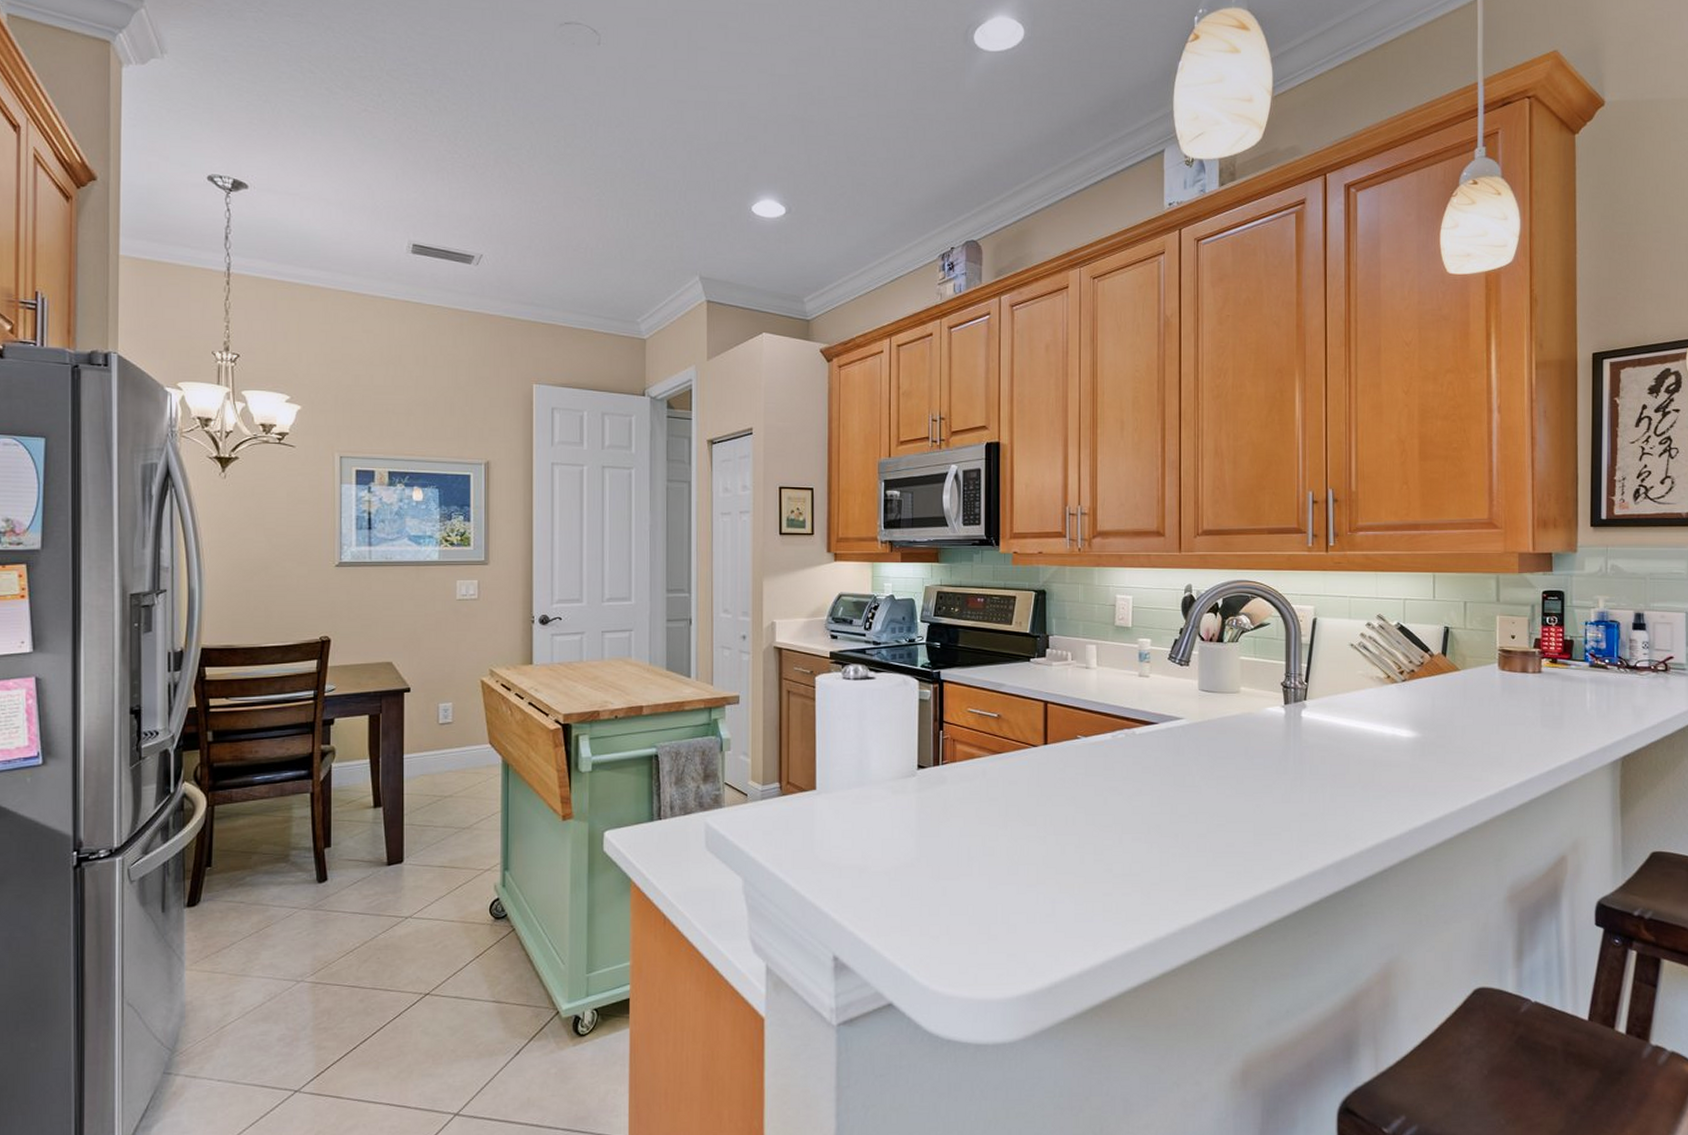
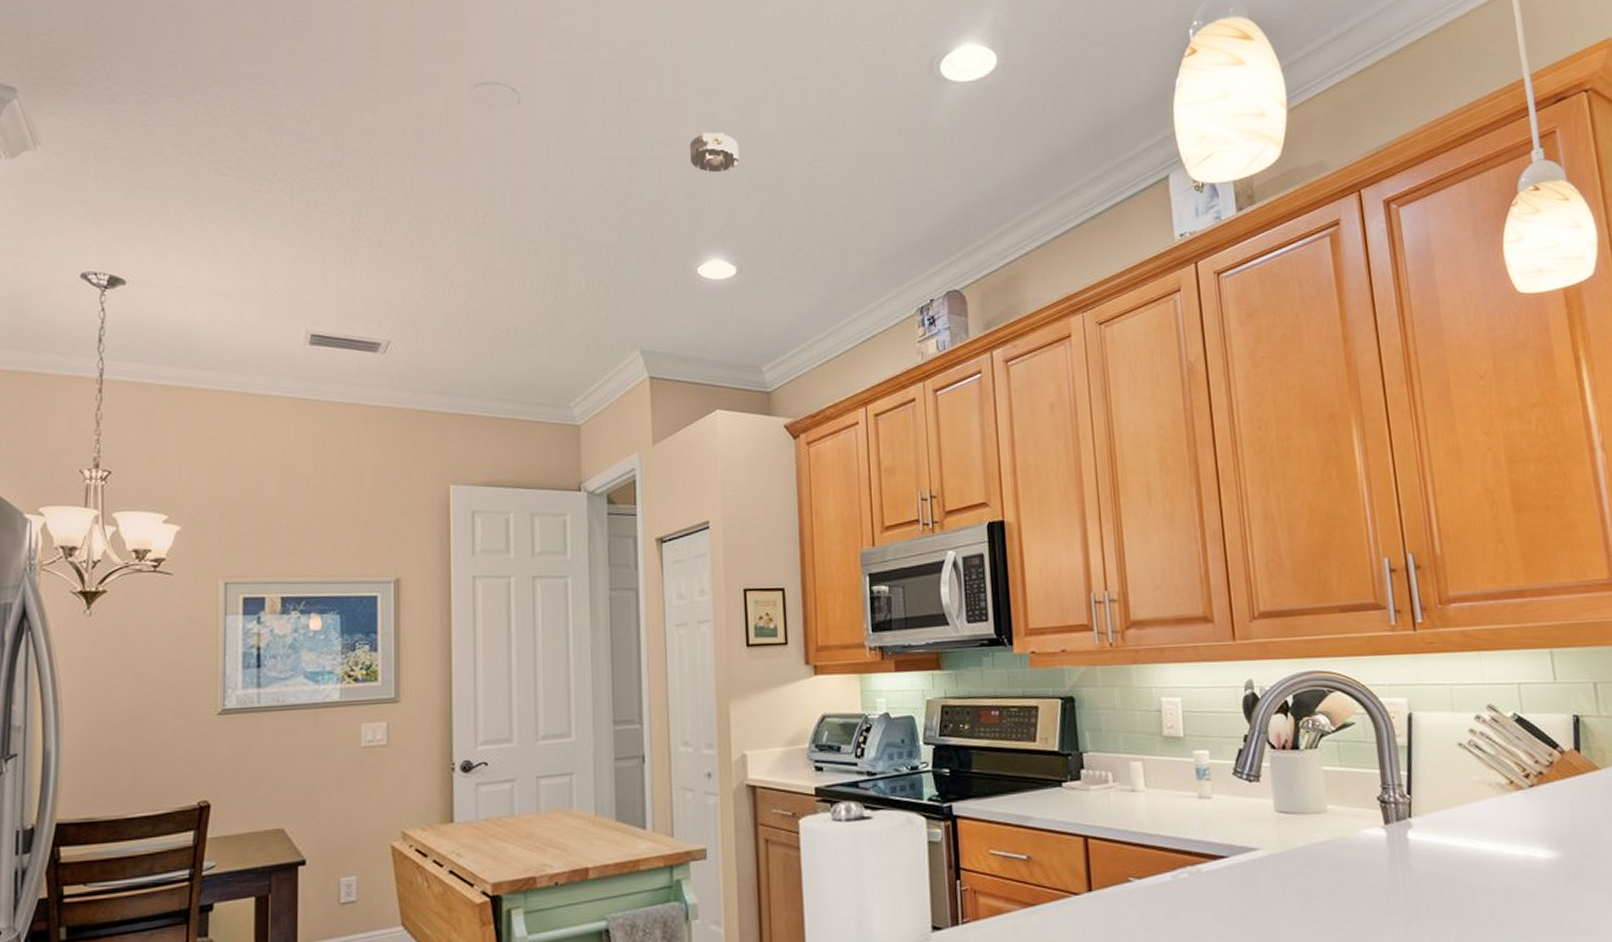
smoke detector: none [749,83,793,120] -> present [689,133,739,172]

